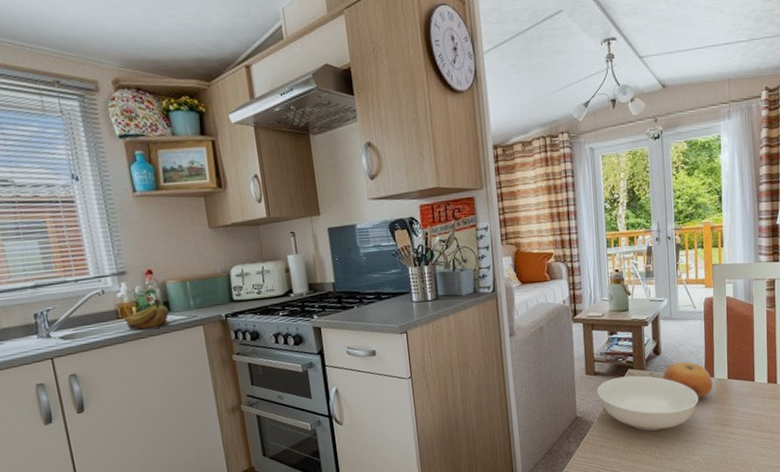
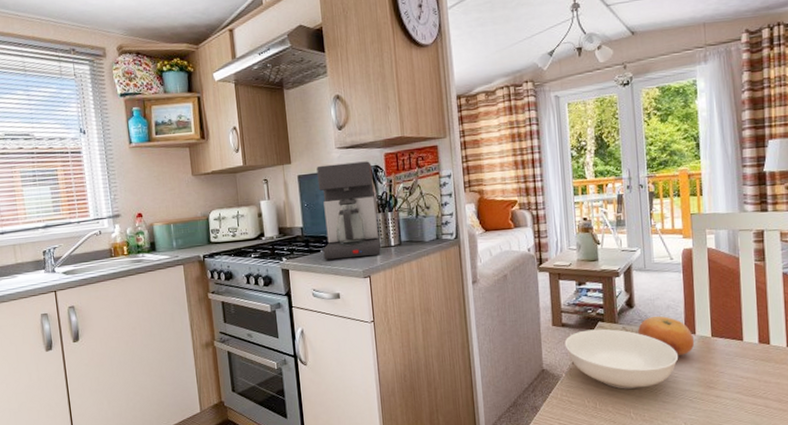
fruit: present [124,298,170,331] -> none [116,239,155,269]
coffee maker: none [348,213,418,317] -> present [316,161,381,260]

